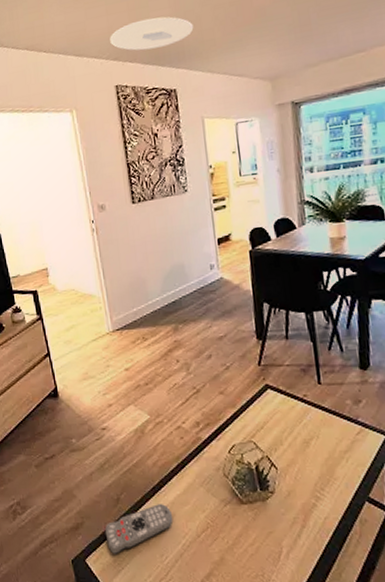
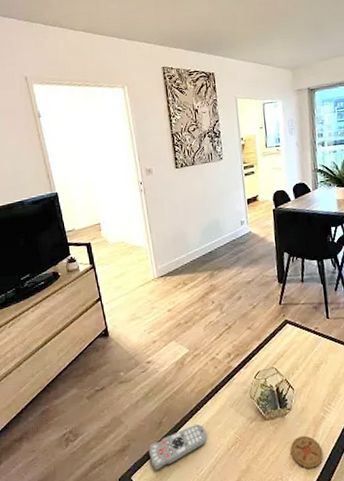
ceiling light: present [110,16,194,51] -> none [158,11,229,39]
coaster: none [273,525,316,566] -> present [290,435,324,468]

